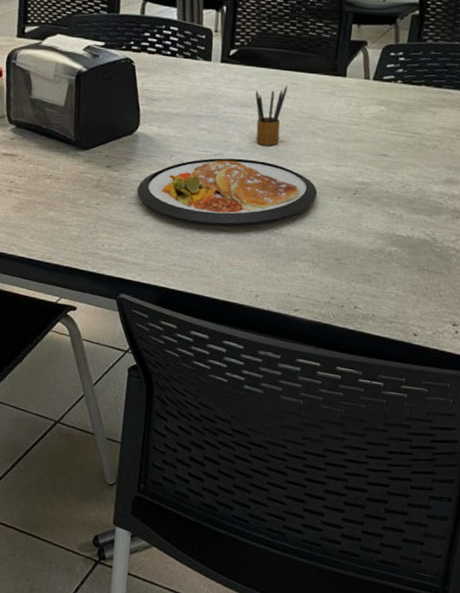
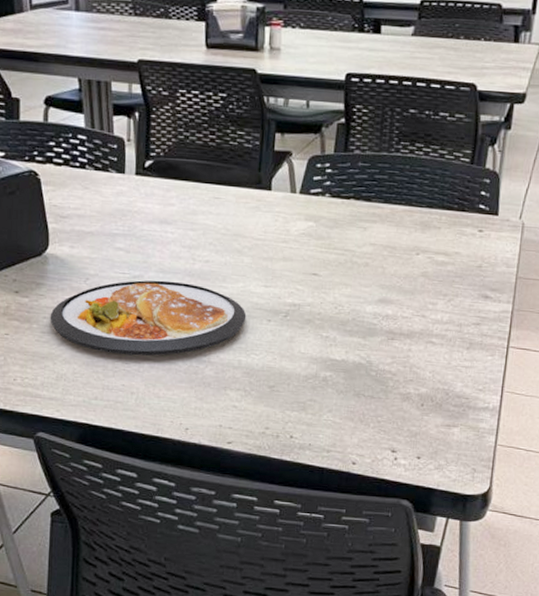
pencil box: present [255,85,288,146] -> none [174,199,210,266]

